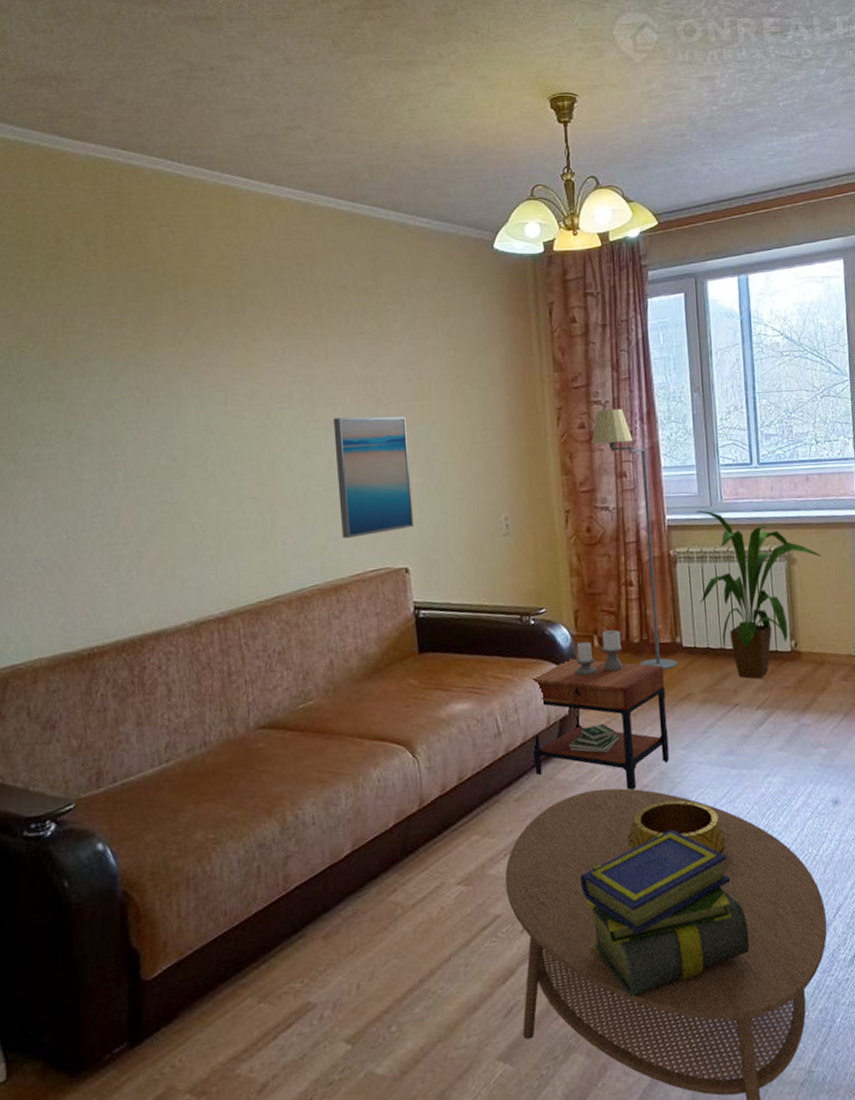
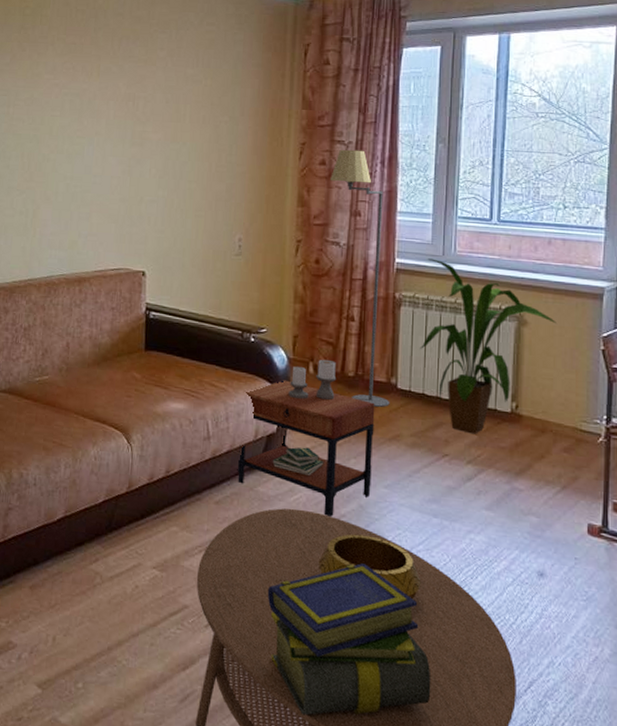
wall art: present [333,416,414,538] -> none [91,129,160,238]

